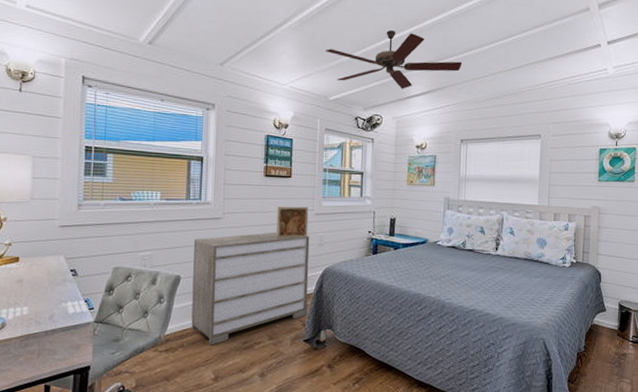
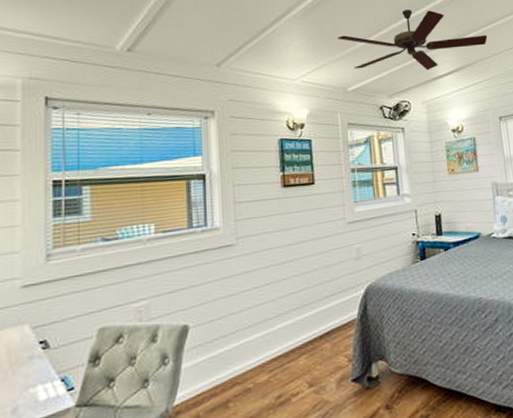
dresser: present [191,232,310,346] -> none [203,249,352,409]
decorative box: present [275,206,309,238] -> none [301,216,342,258]

